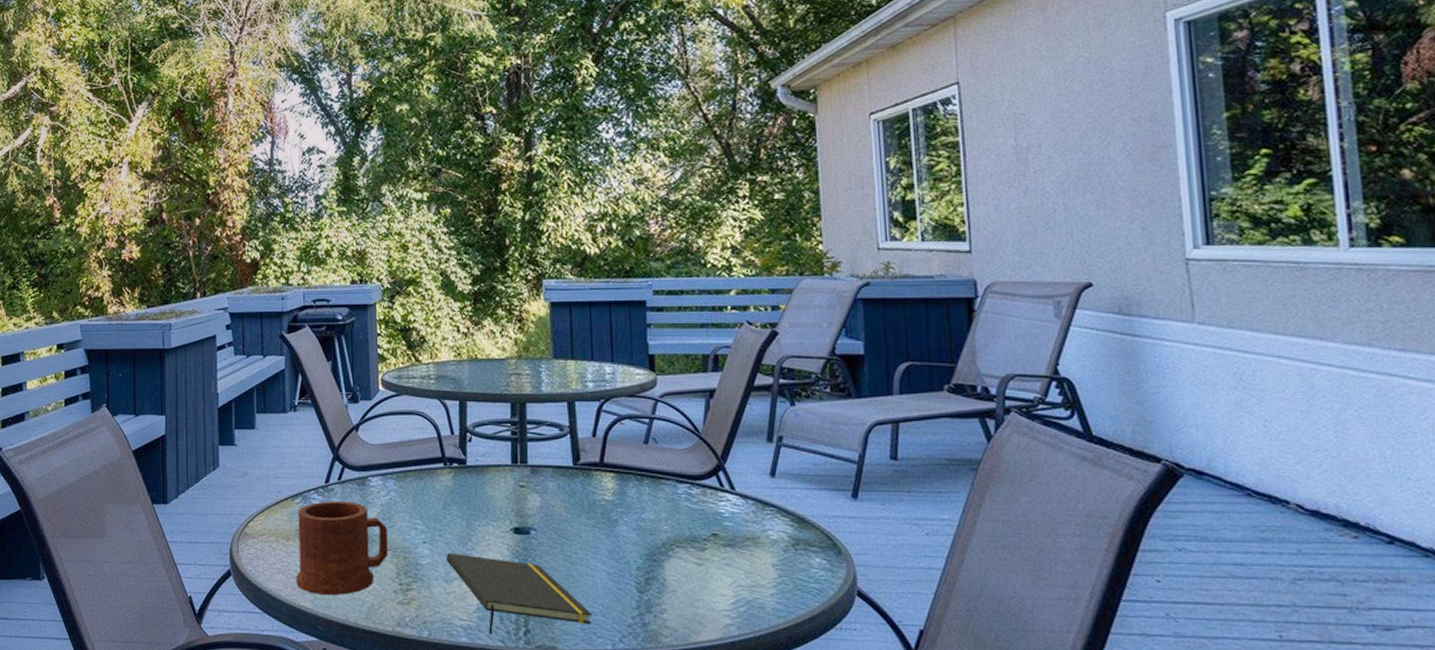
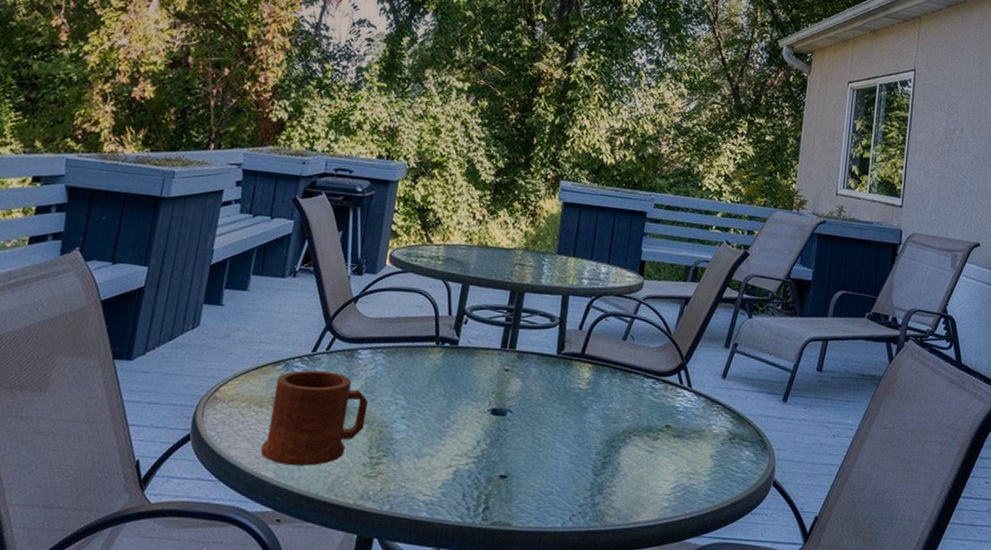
notepad: present [447,552,593,635] -> none [421,429,550,511]

